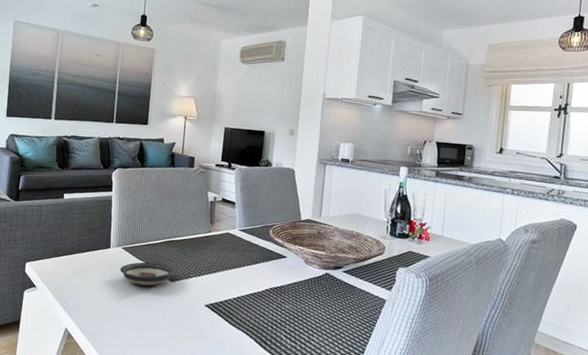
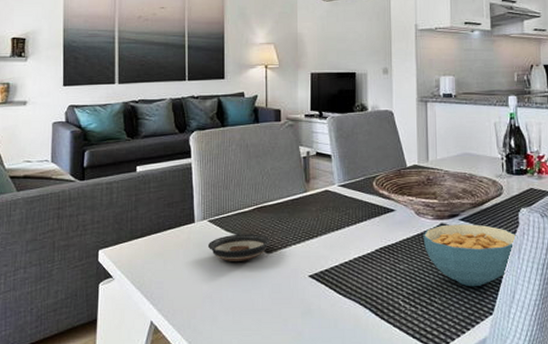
cereal bowl: none [308,274,394,332] -> present [423,224,518,287]

